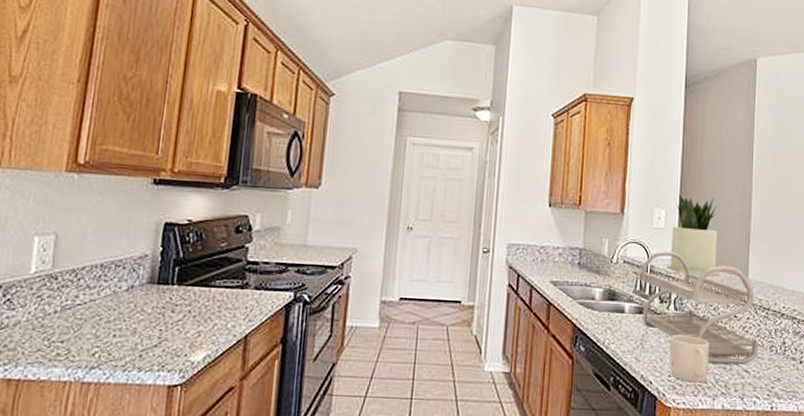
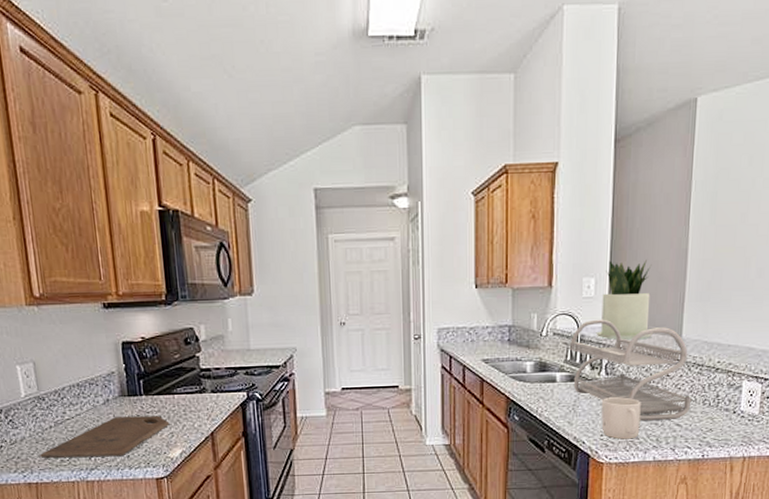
cutting board: none [31,307,199,355] -> present [39,415,170,458]

